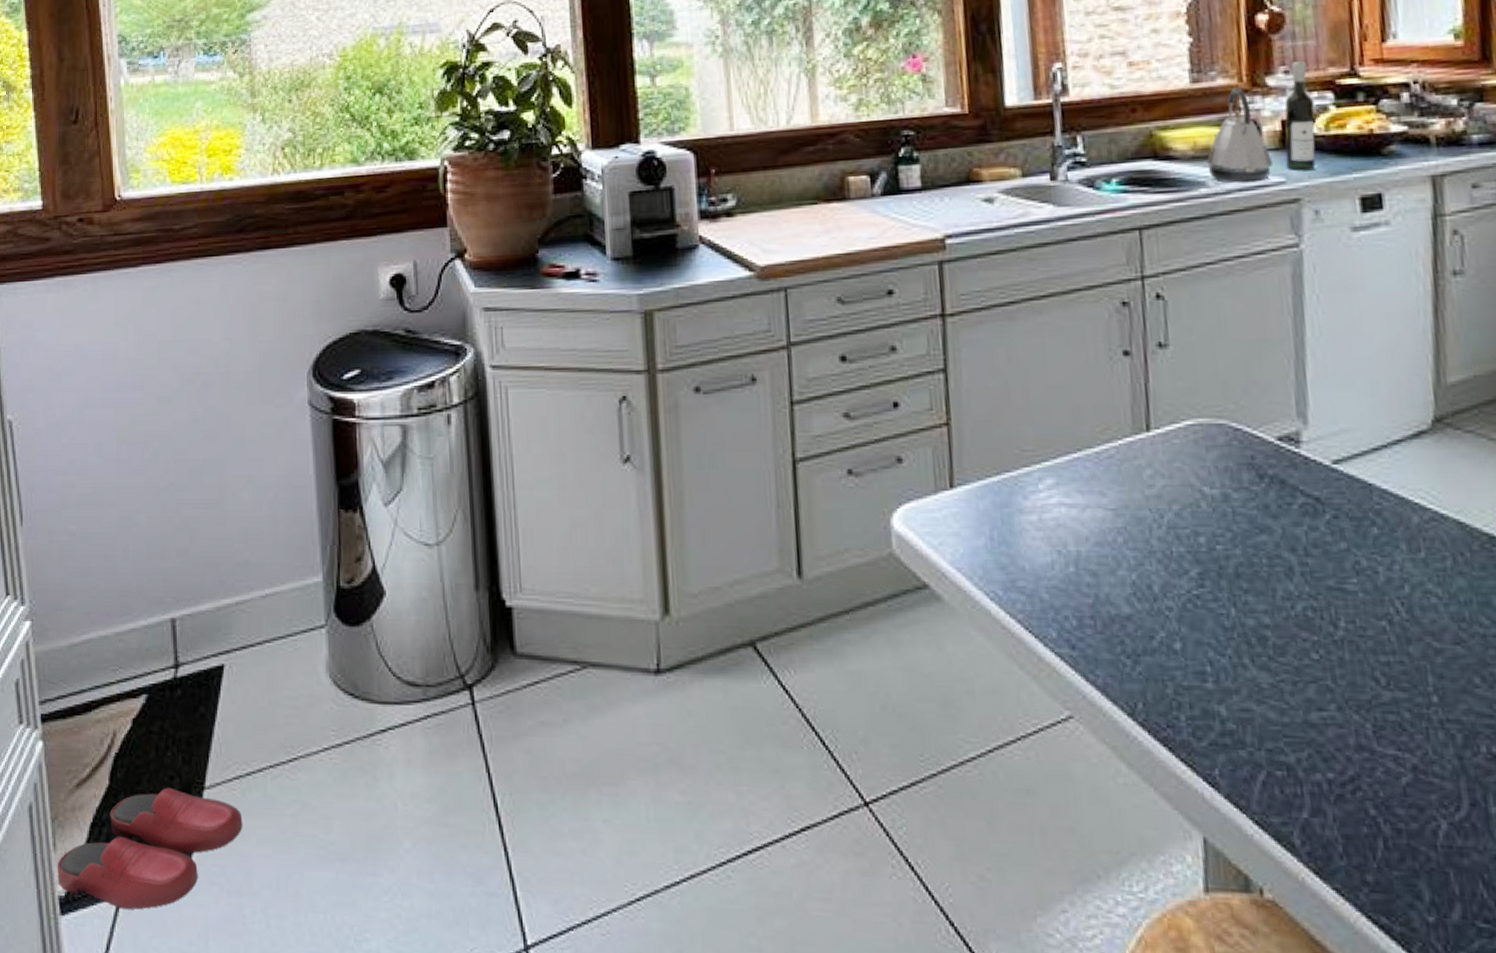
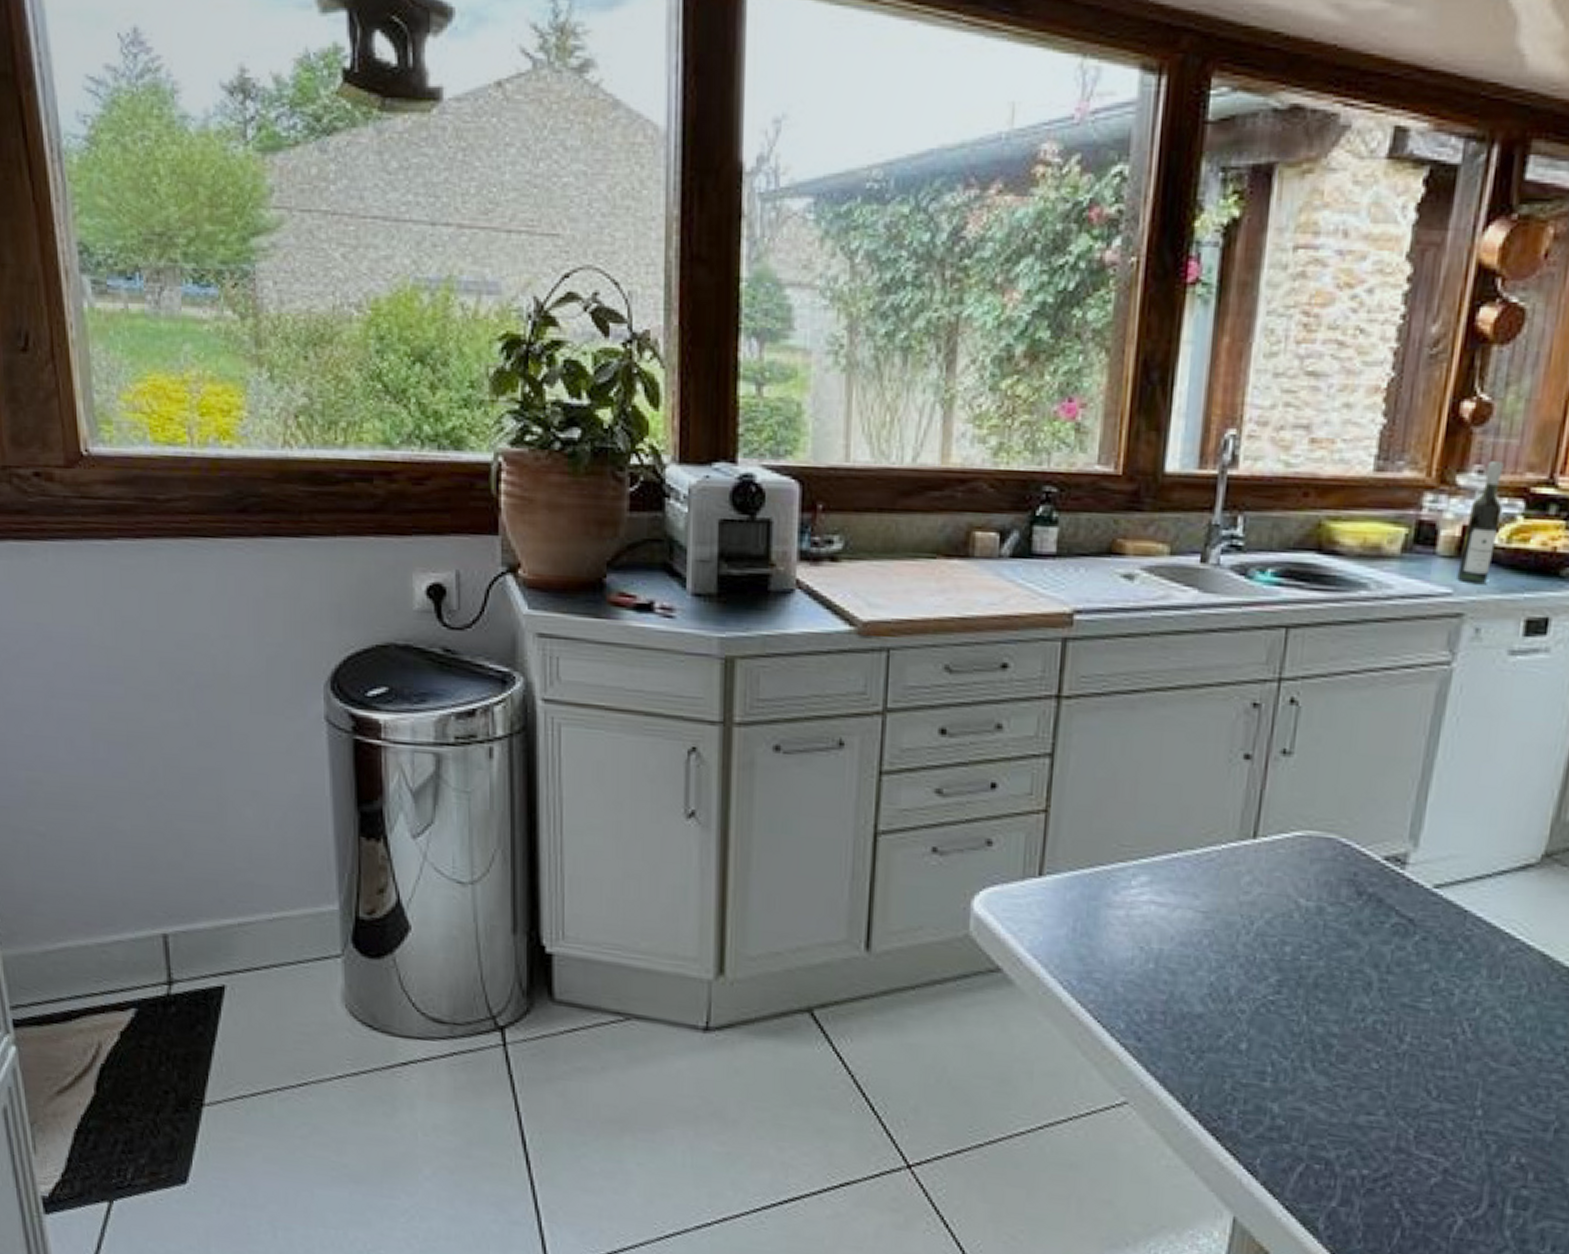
slippers: present [57,787,243,910] -> none [38,1101,247,1214]
kettle: present [1206,87,1272,184] -> none [1373,482,1443,591]

